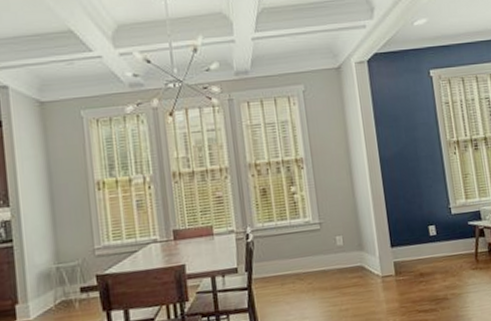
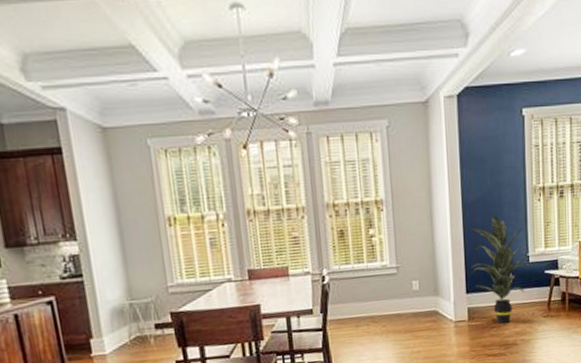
indoor plant: none [384,169,452,278] -> present [464,215,529,324]

